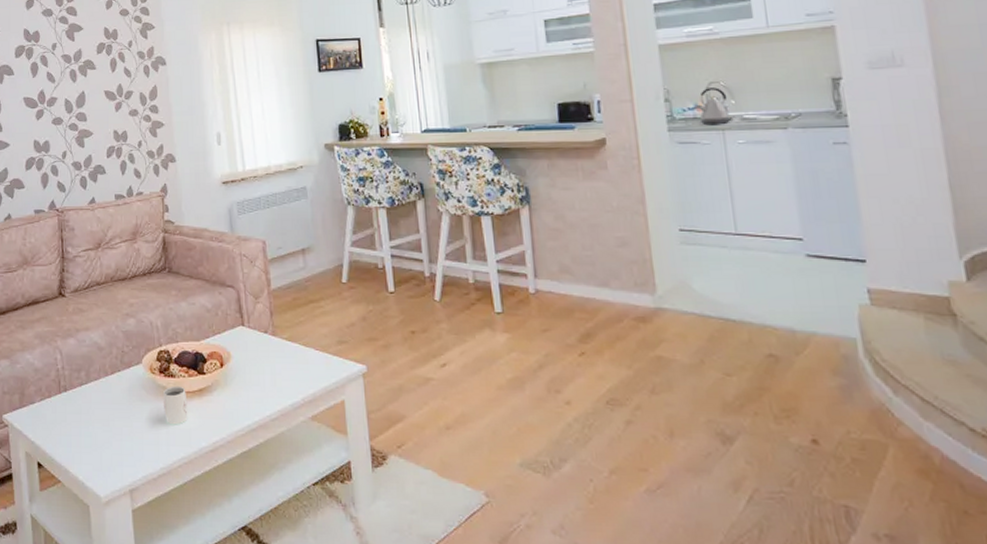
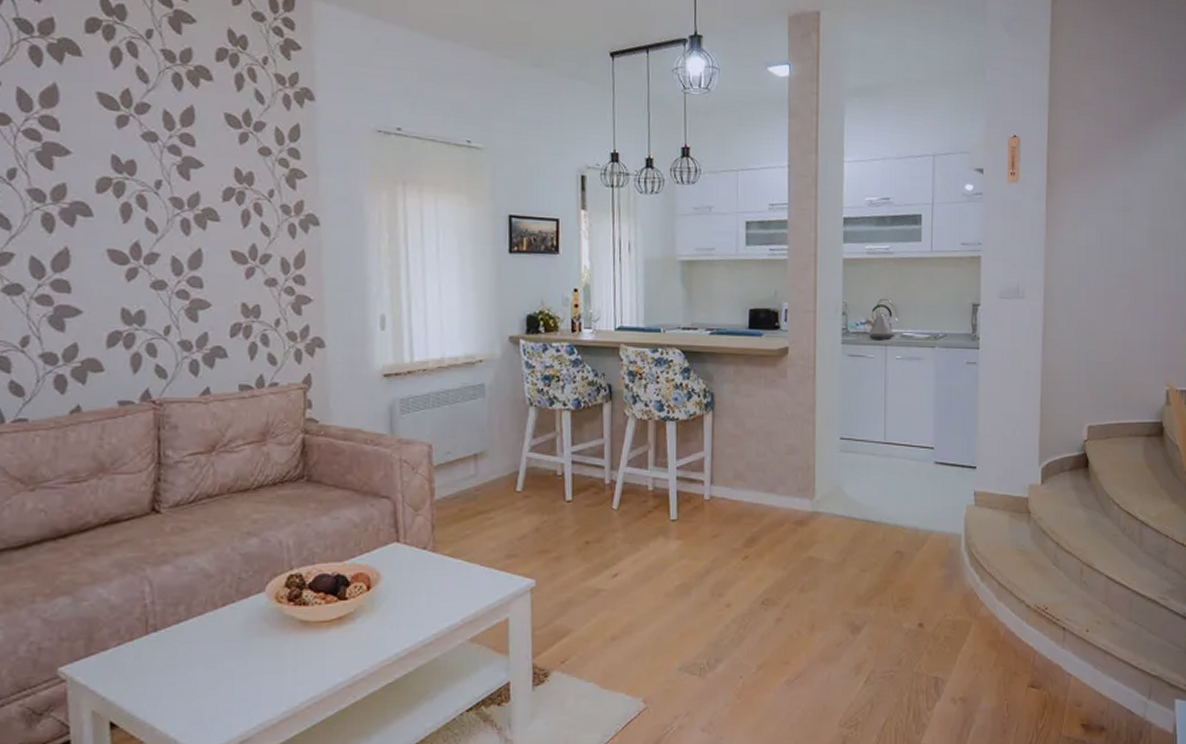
mug: present [162,385,188,425] -> none [290,615,323,661]

